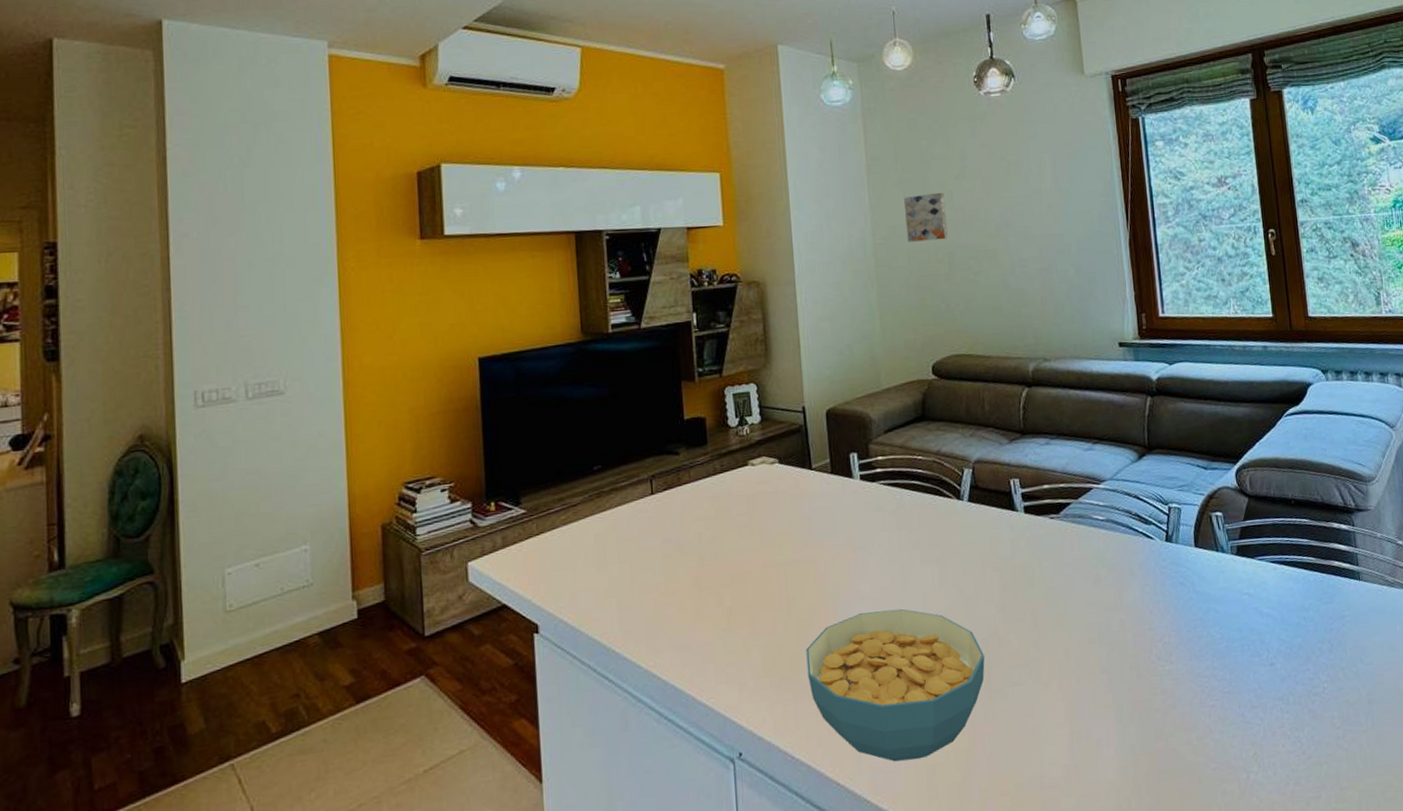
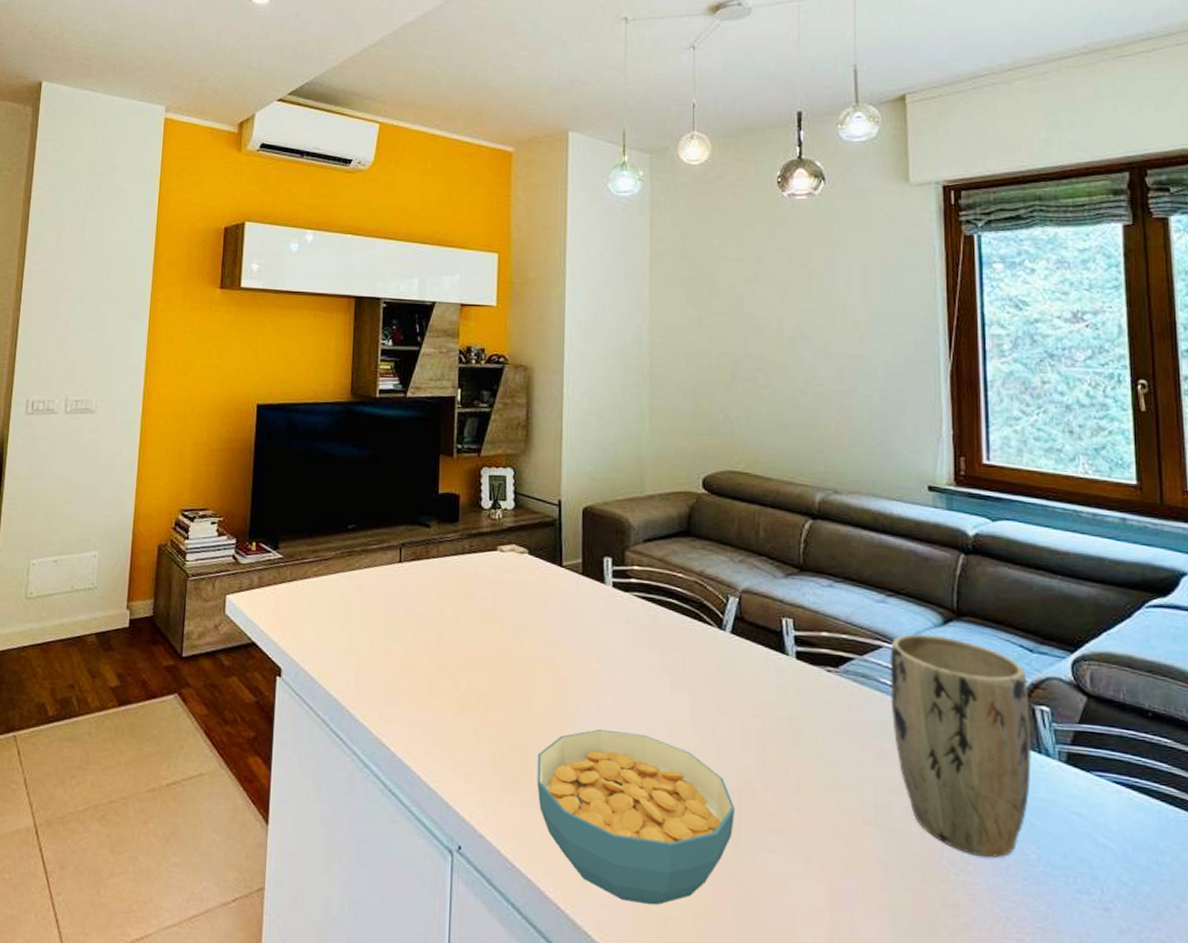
wall art: present [904,192,948,242] -> none [687,295,733,346]
plant pot: none [1099,469,1212,647] -> present [890,633,1031,858]

